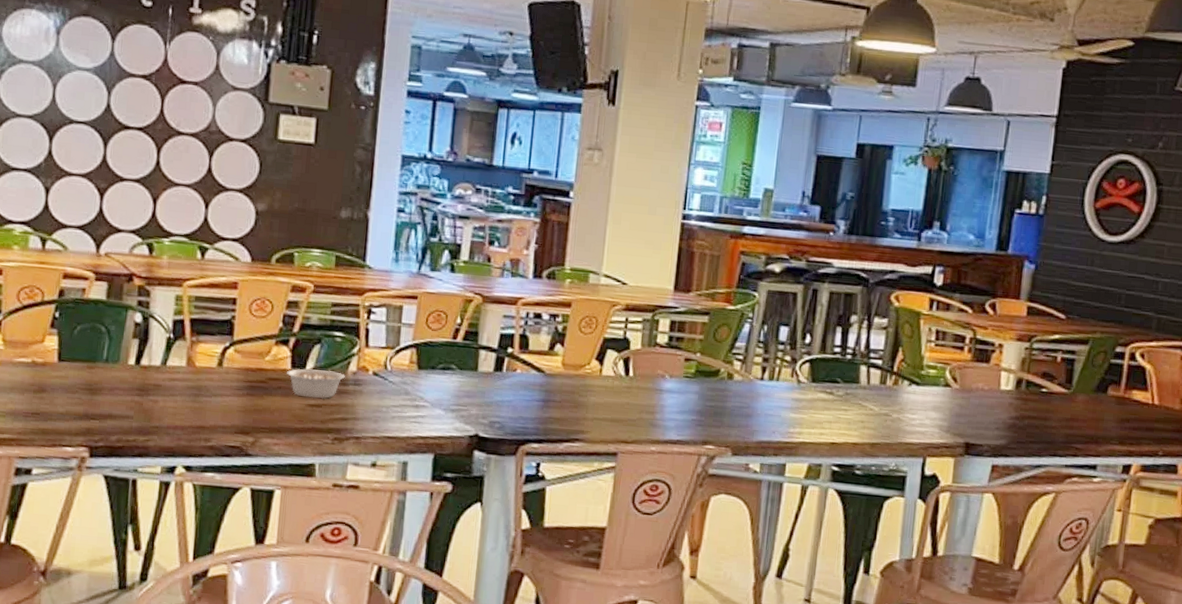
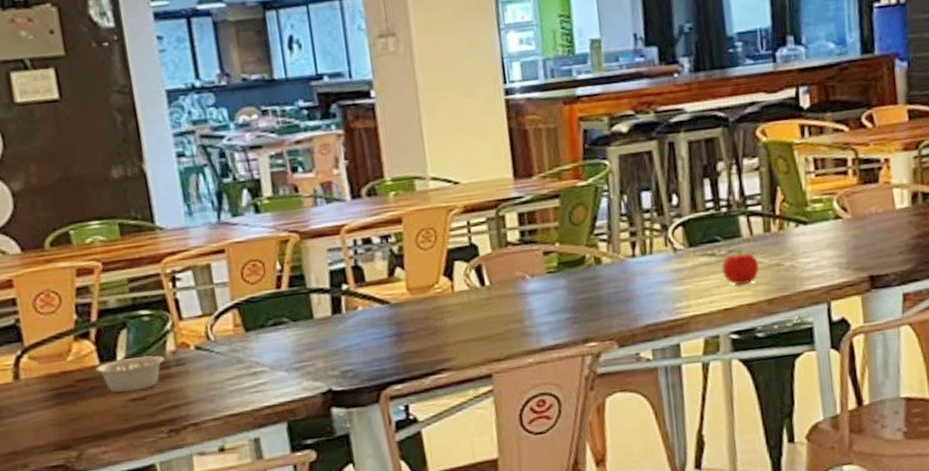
fruit: none [836,394,870,426] -> present [721,249,759,286]

